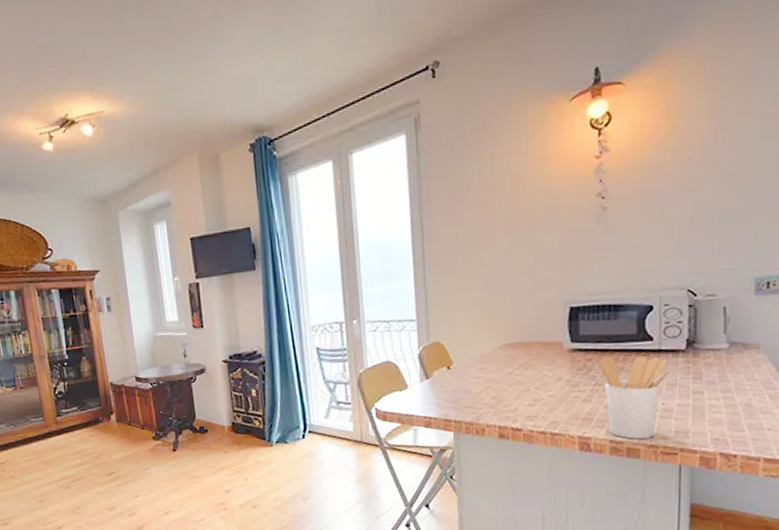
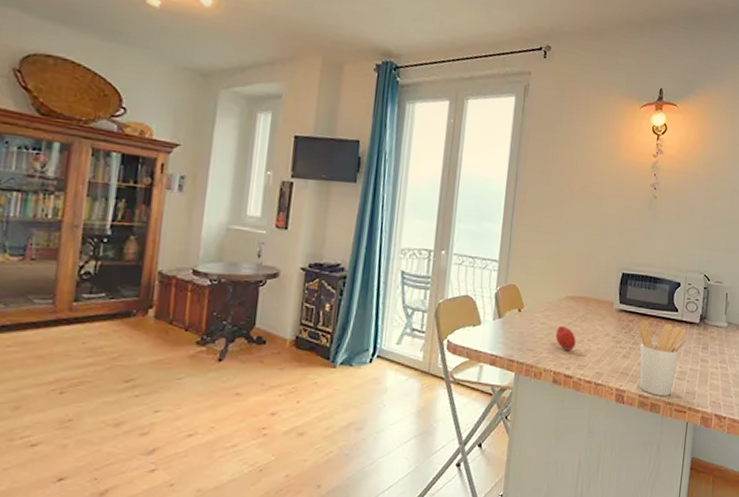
fruit: none [495,376,521,403] -> present [555,325,576,351]

